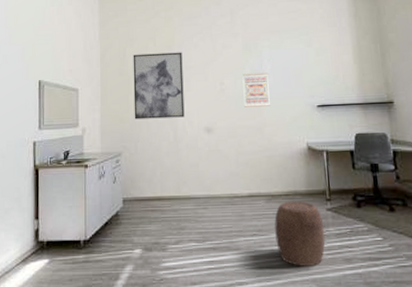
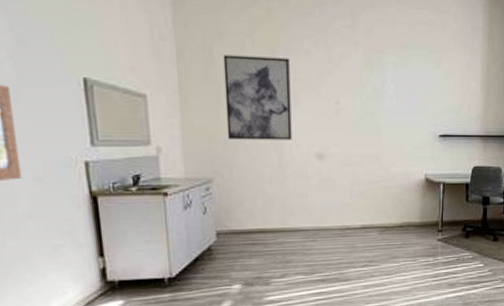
wall art: present [242,72,270,107] -> none [362,93,392,133]
stool: present [274,201,326,267] -> none [386,232,434,293]

